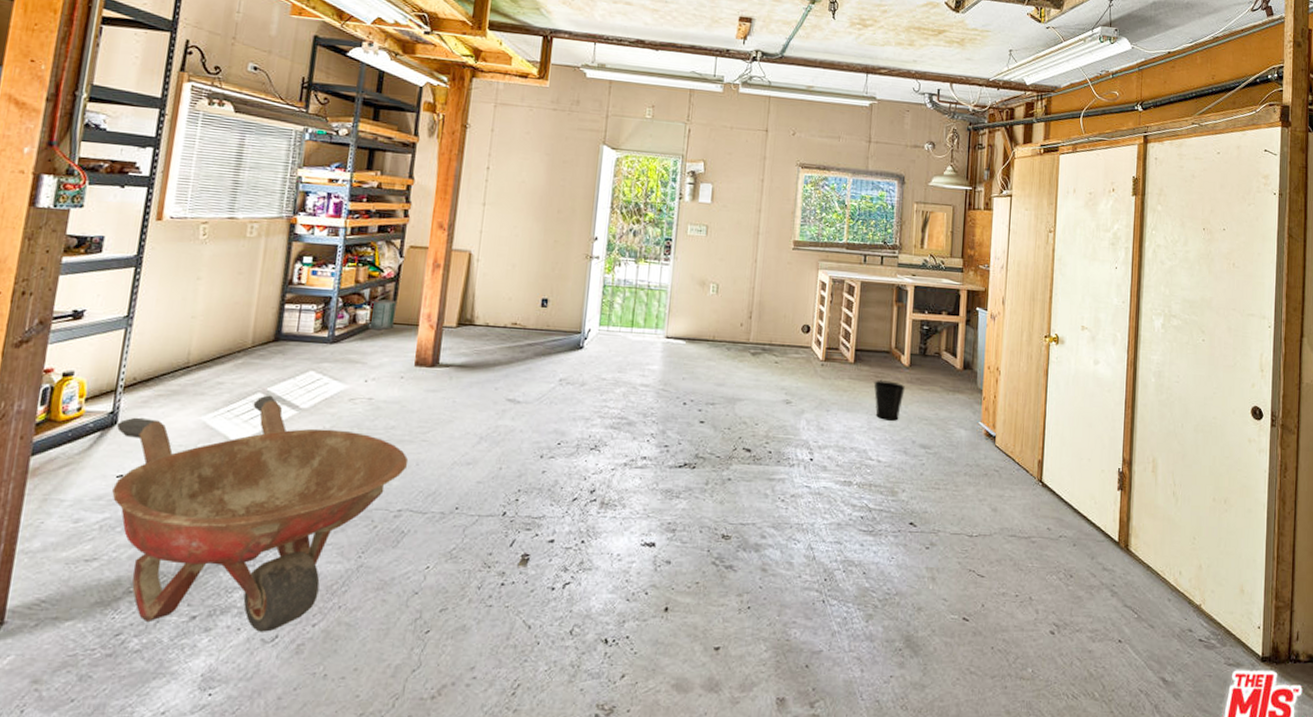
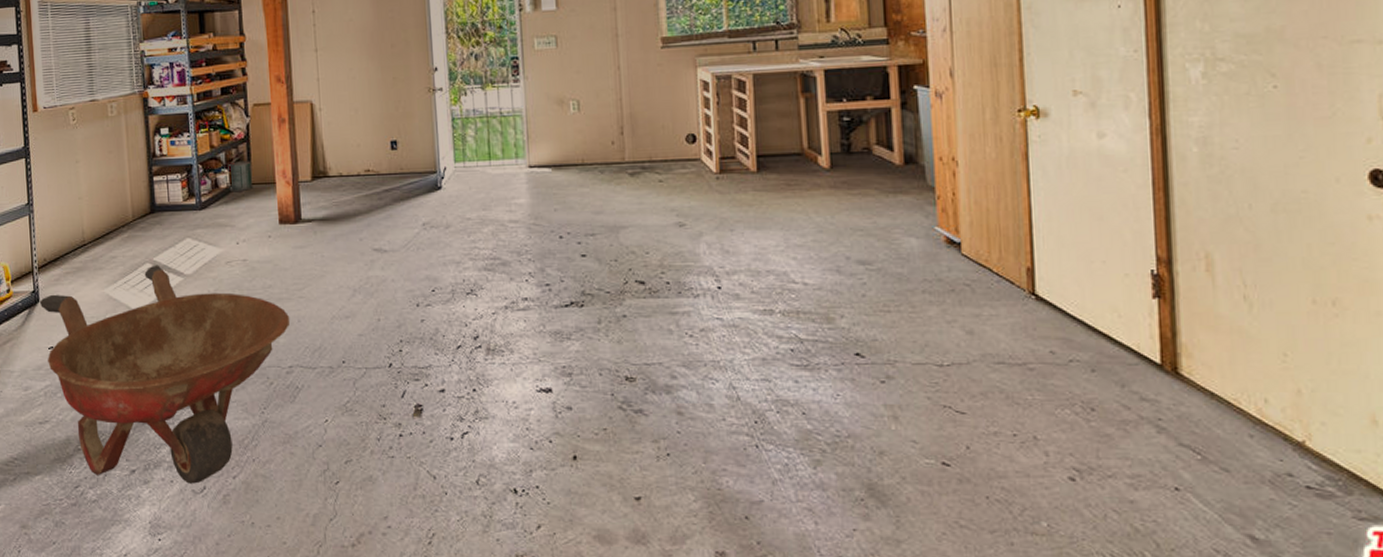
bucket: present [874,379,905,421] -> none [786,187,828,235]

